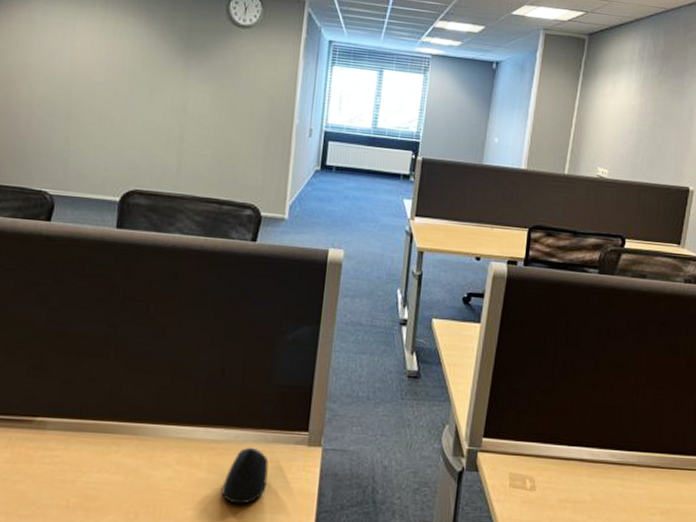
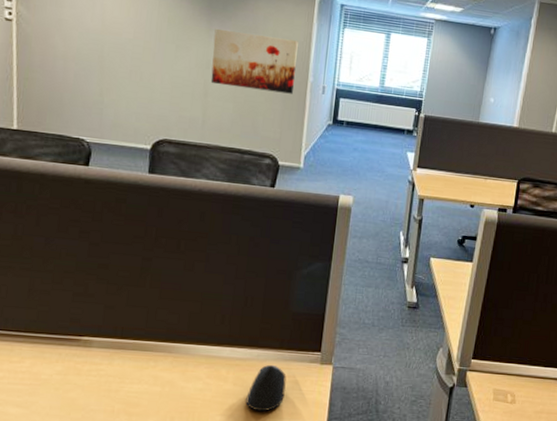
wall art: none [187,68,283,138] -> present [210,28,298,94]

